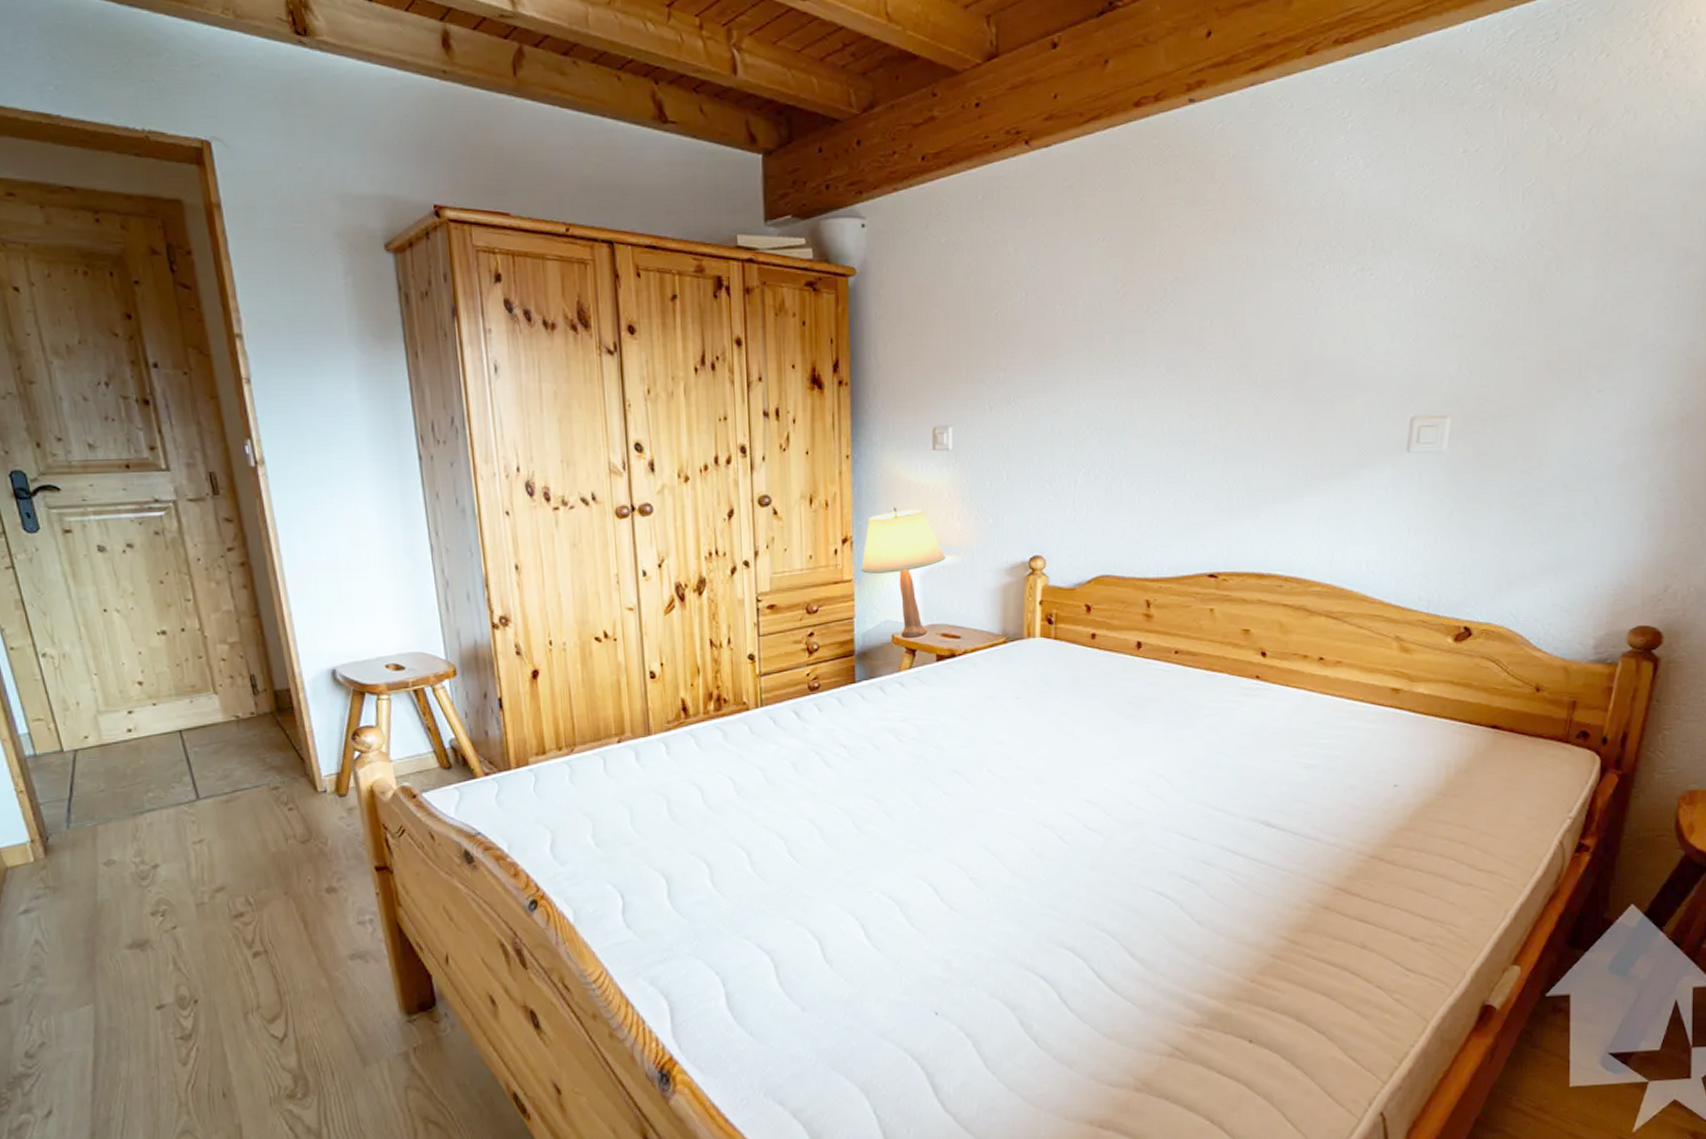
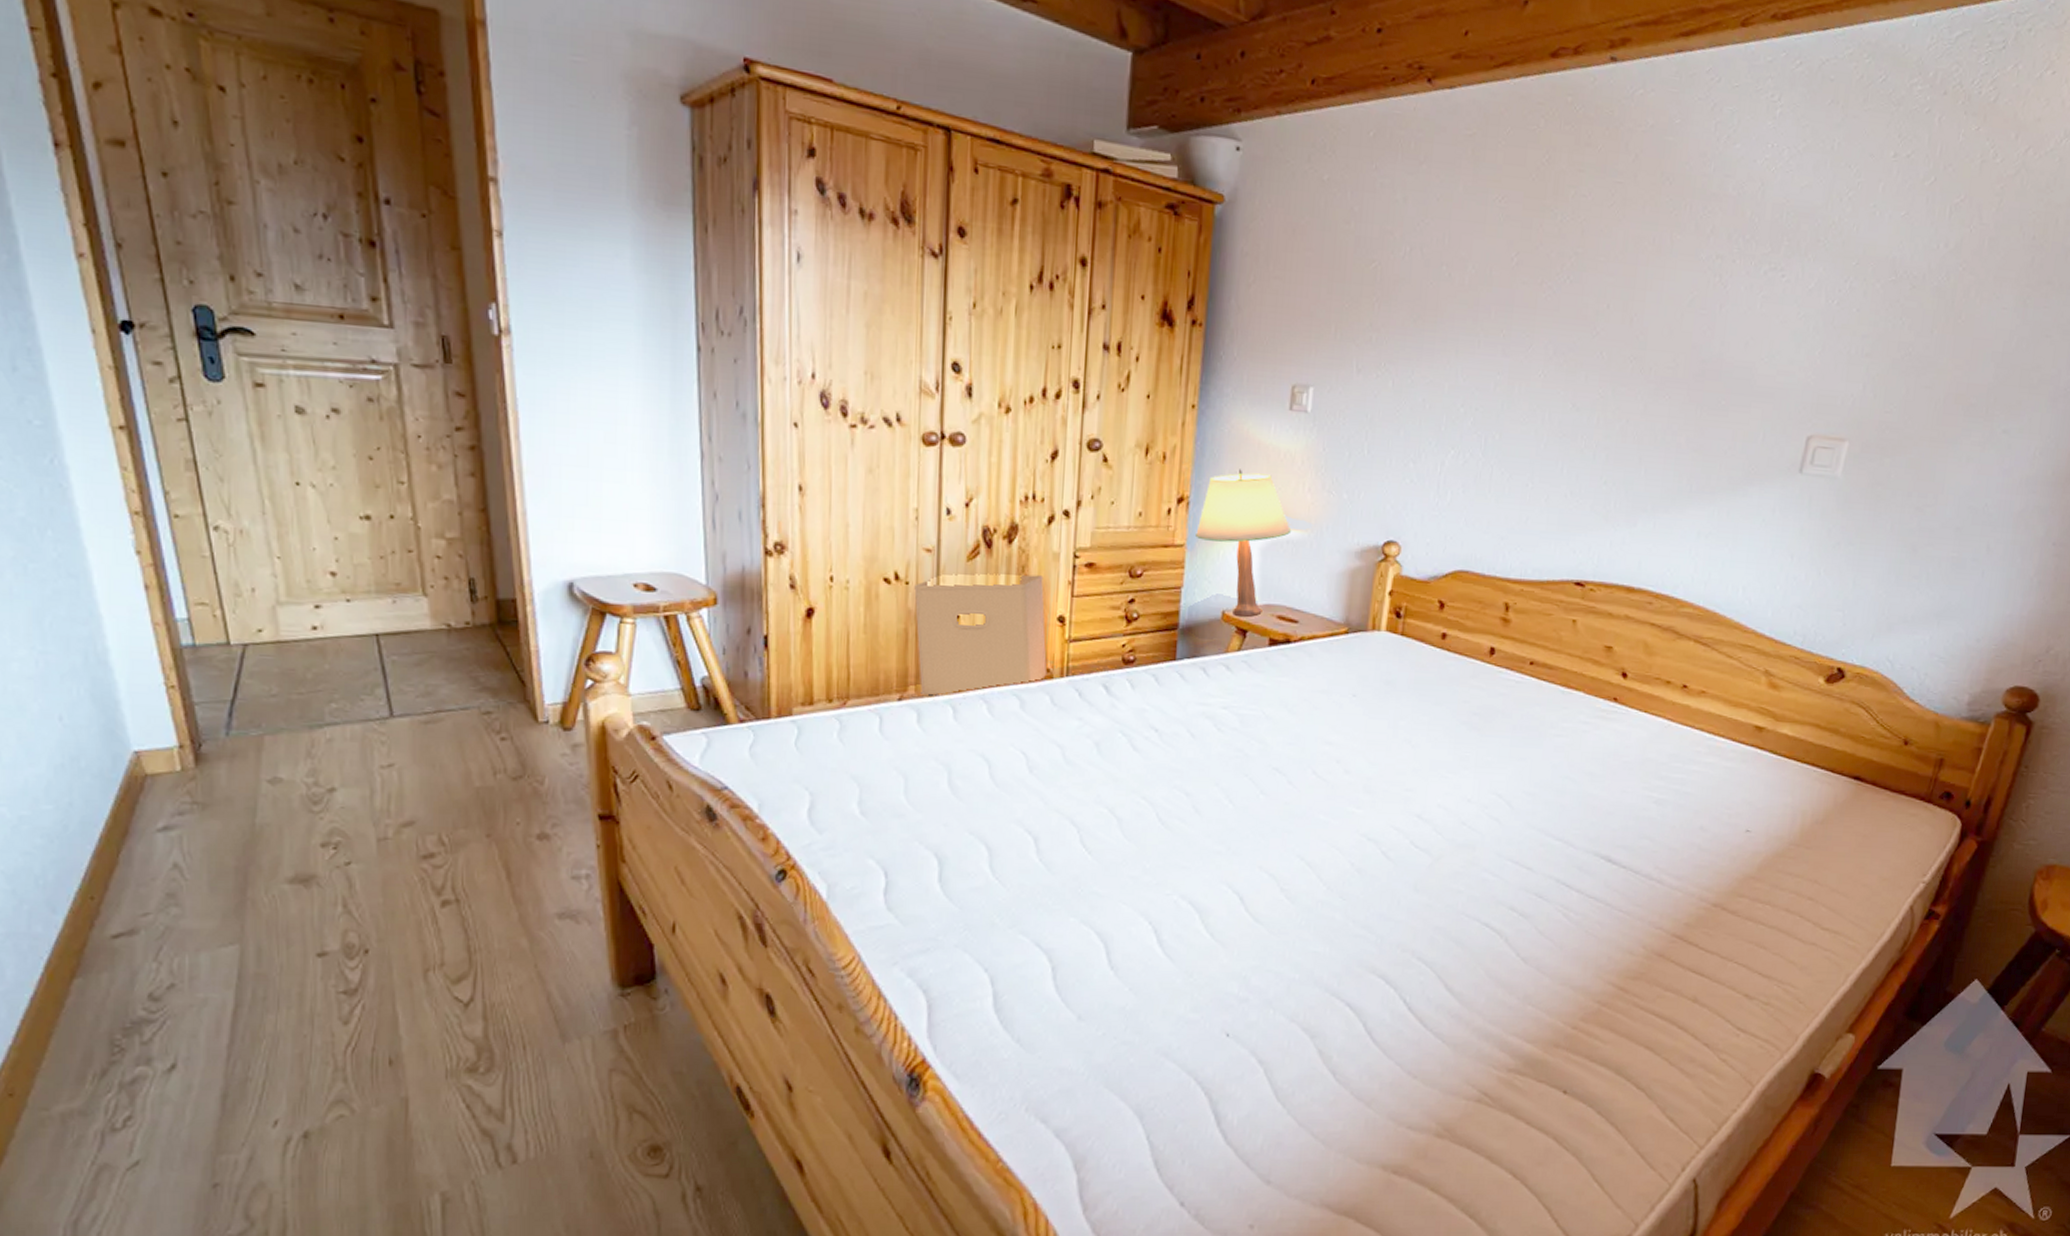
storage box: none [622,620,744,736] -> present [914,574,1048,696]

